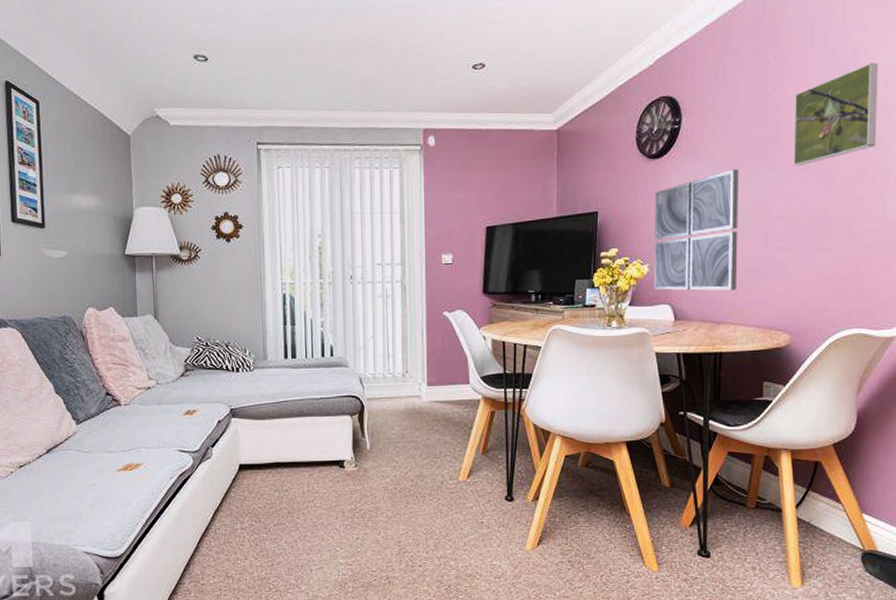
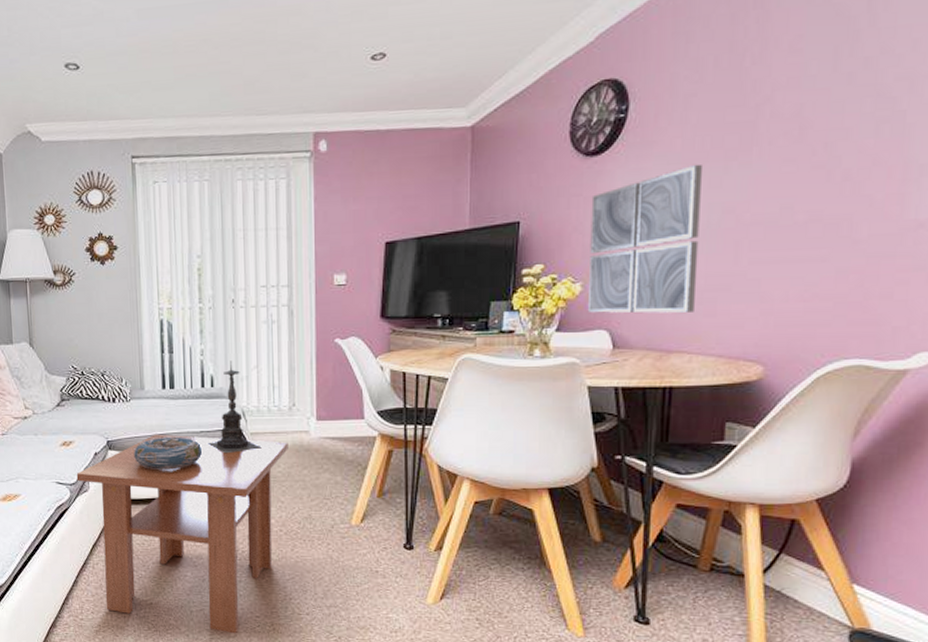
coffee table: none [199,401,402,589] -> present [76,434,288,634]
decorative bowl: none [256,403,323,435] -> present [134,436,203,470]
candle holder: none [326,332,379,419] -> present [207,360,263,454]
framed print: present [793,63,878,167] -> none [777,19,904,159]

